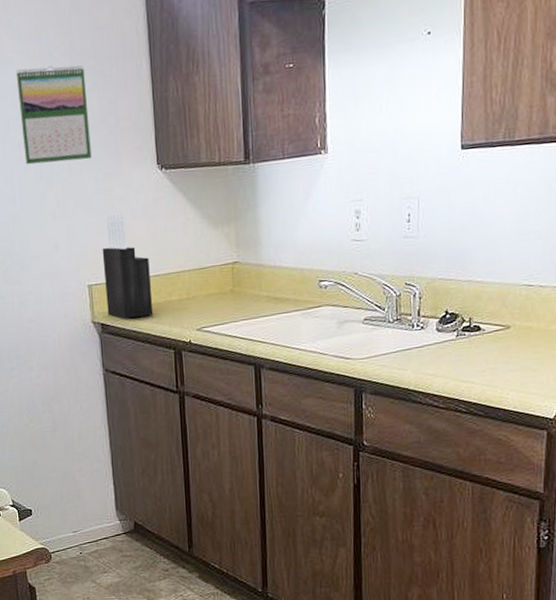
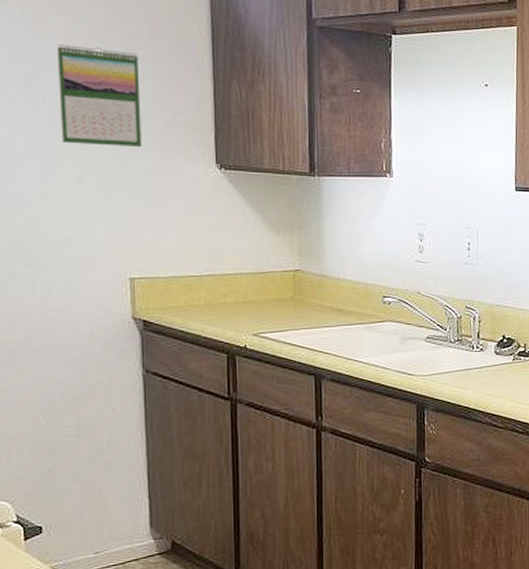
knife block: present [102,212,154,319] -> none [148,205,205,318]

